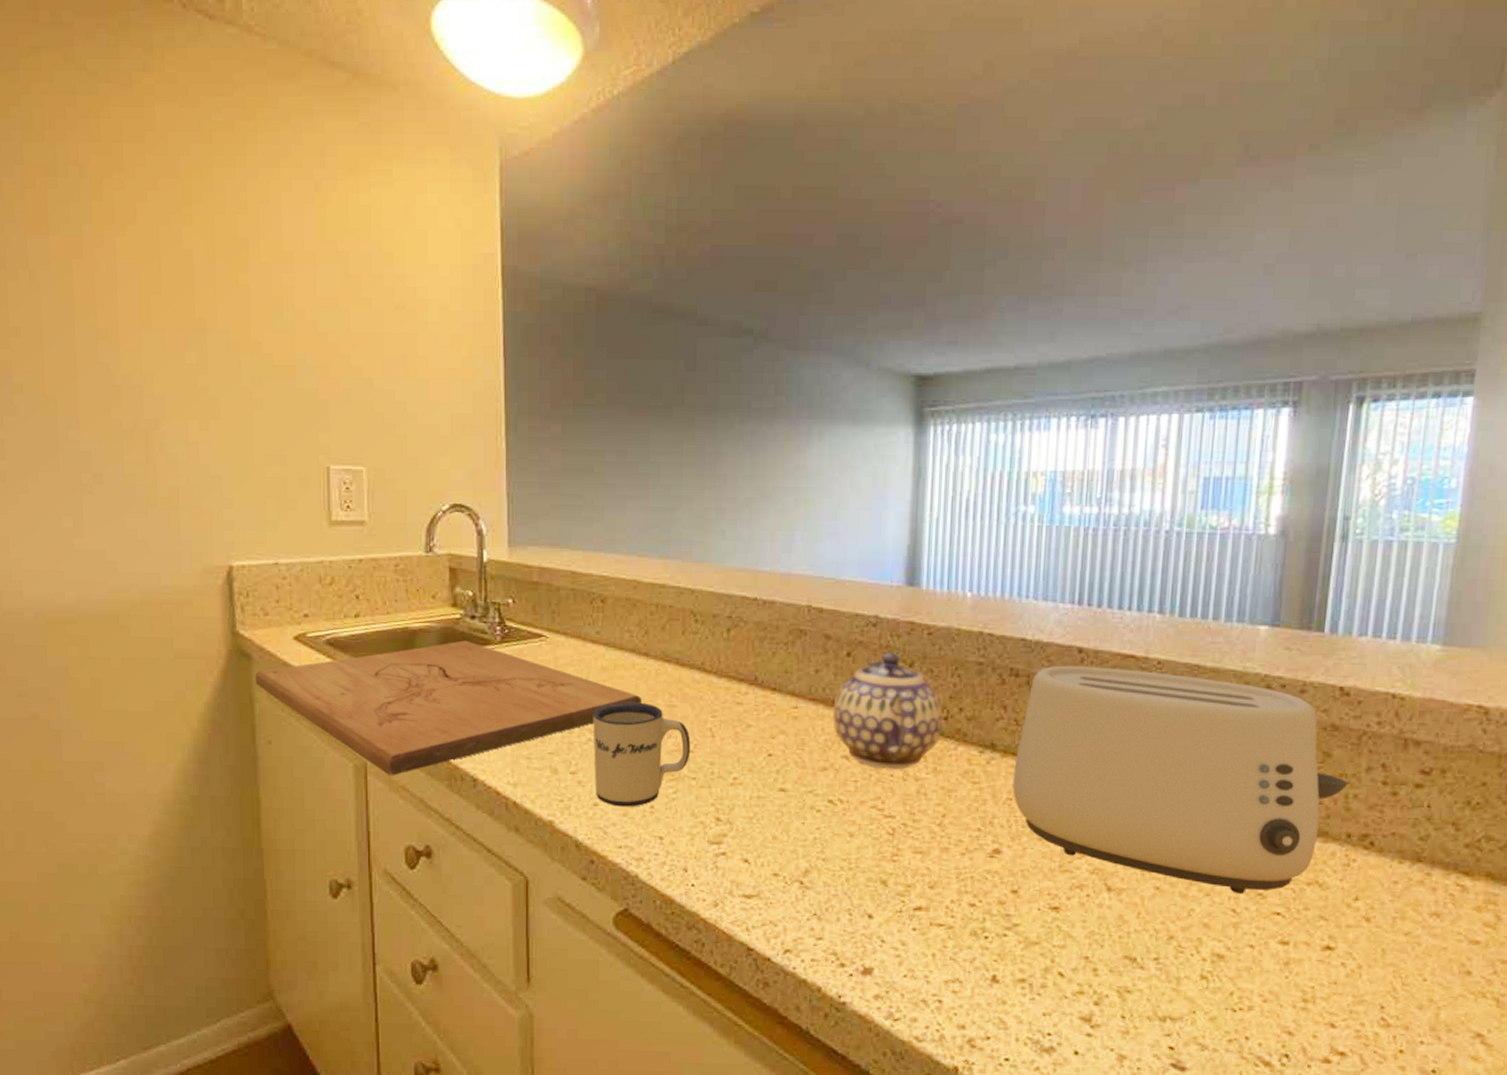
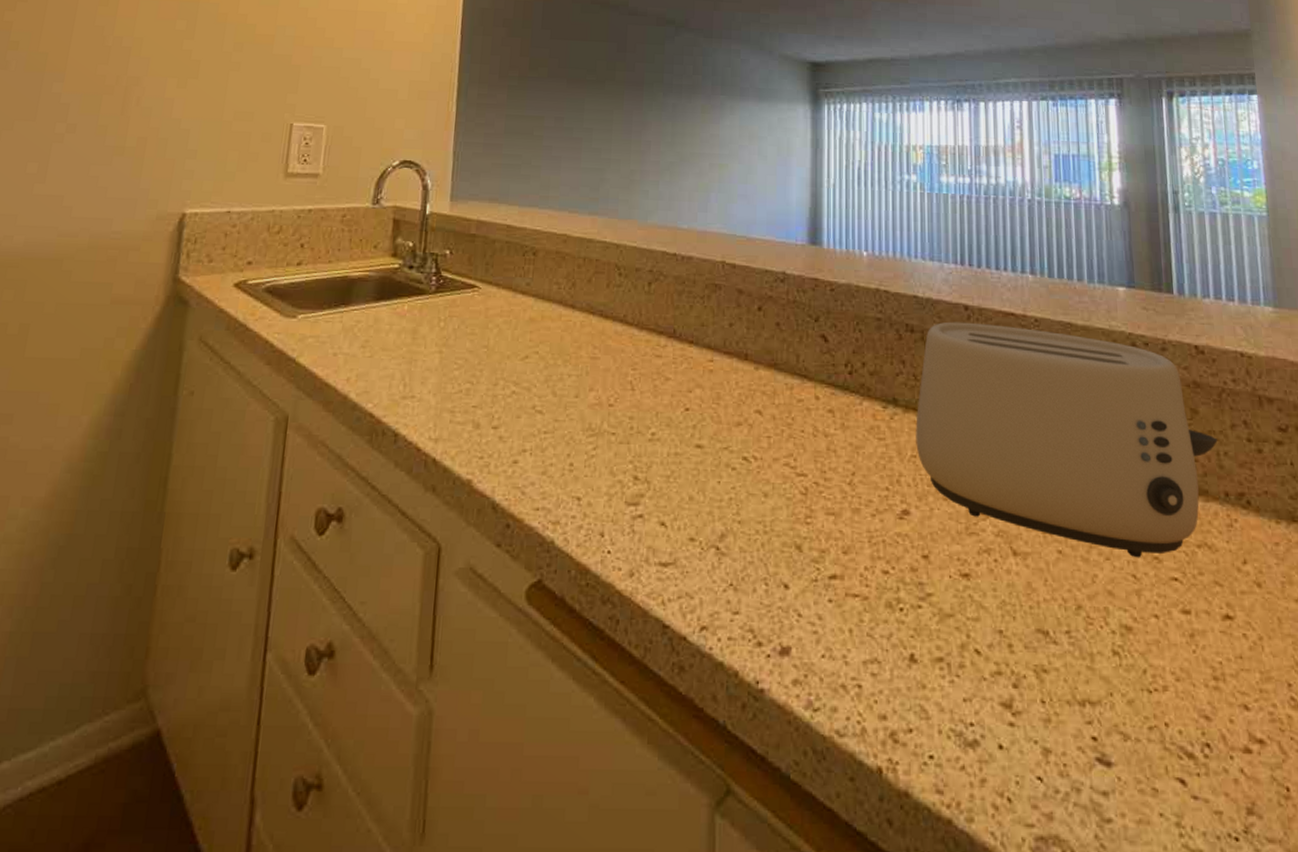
cutting board: present [255,640,642,776] -> none [188,290,566,430]
mug: present [593,702,691,807] -> none [515,353,612,465]
teapot: present [833,653,943,770] -> none [746,308,847,425]

